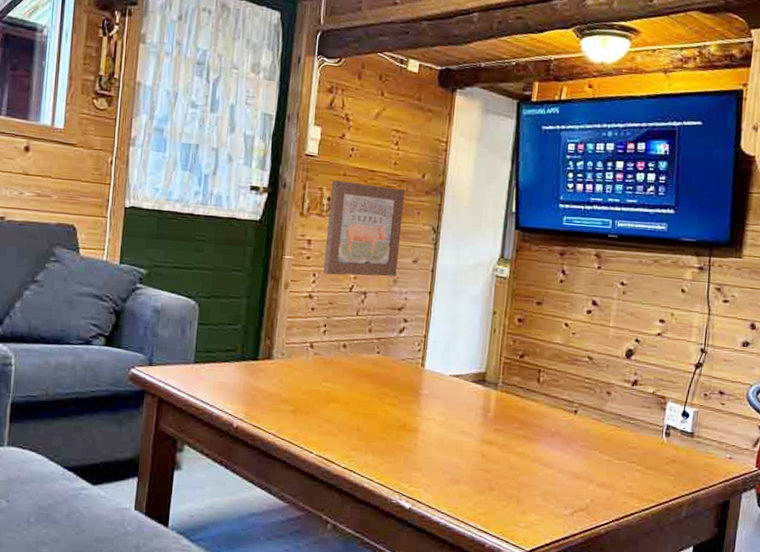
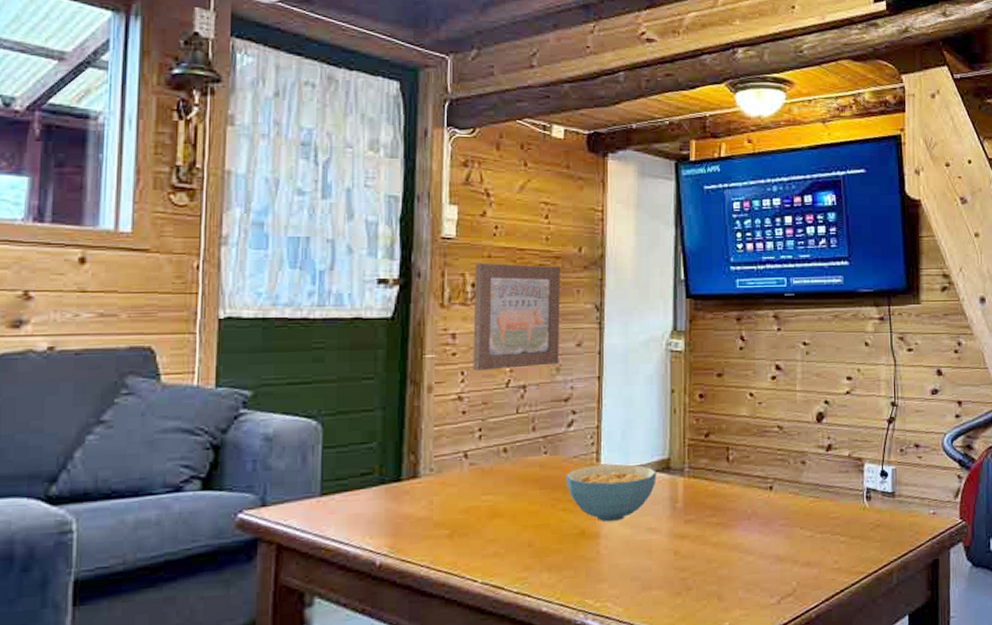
cereal bowl: none [393,369,473,421] -> present [565,464,657,522]

